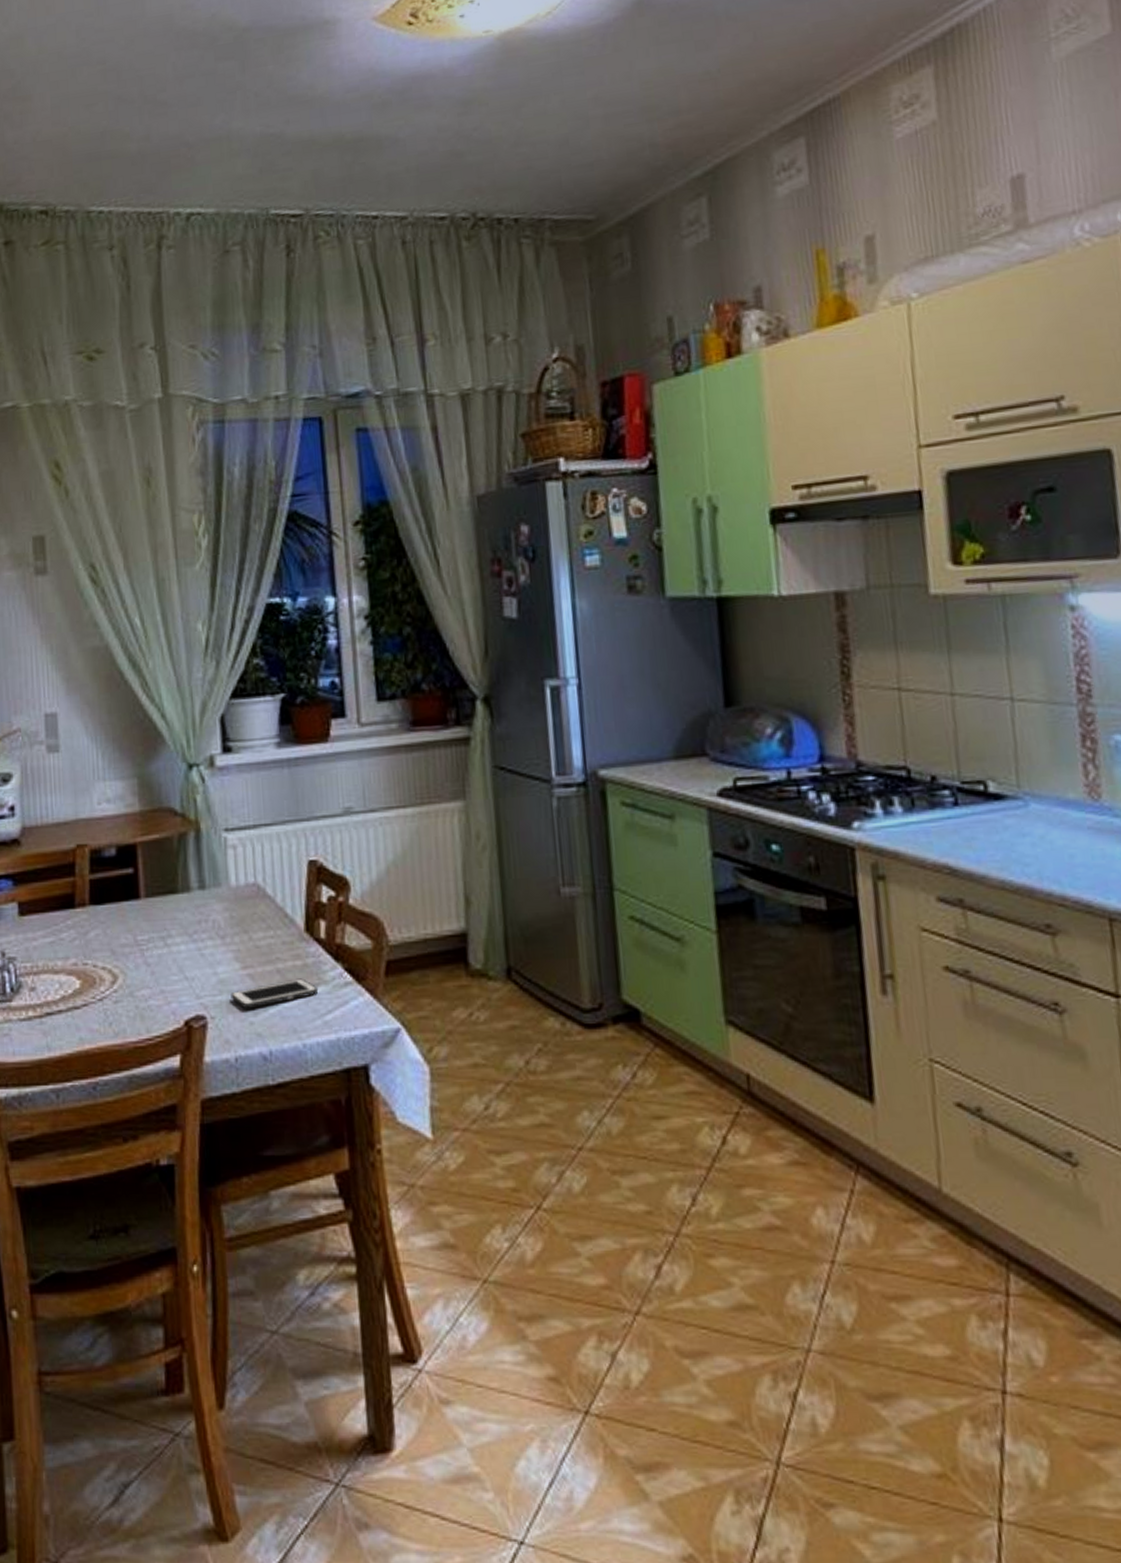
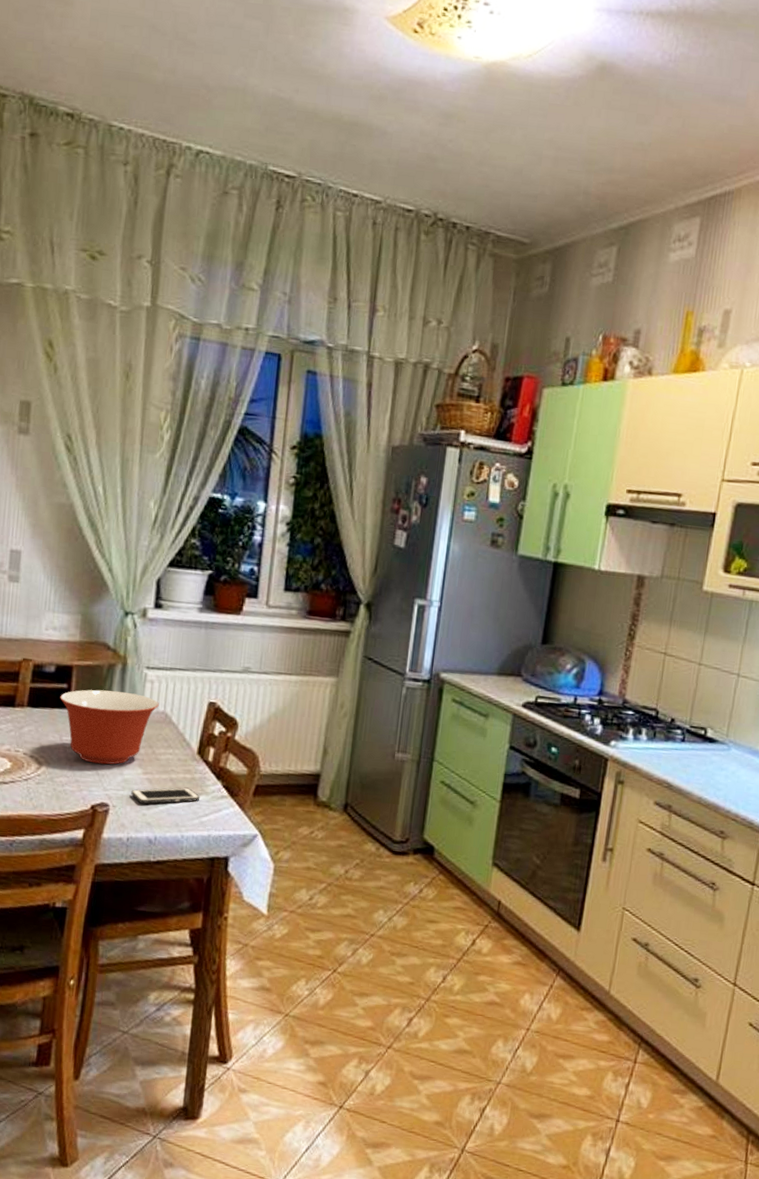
mixing bowl: none [126,866,247,965] -> present [60,689,159,765]

